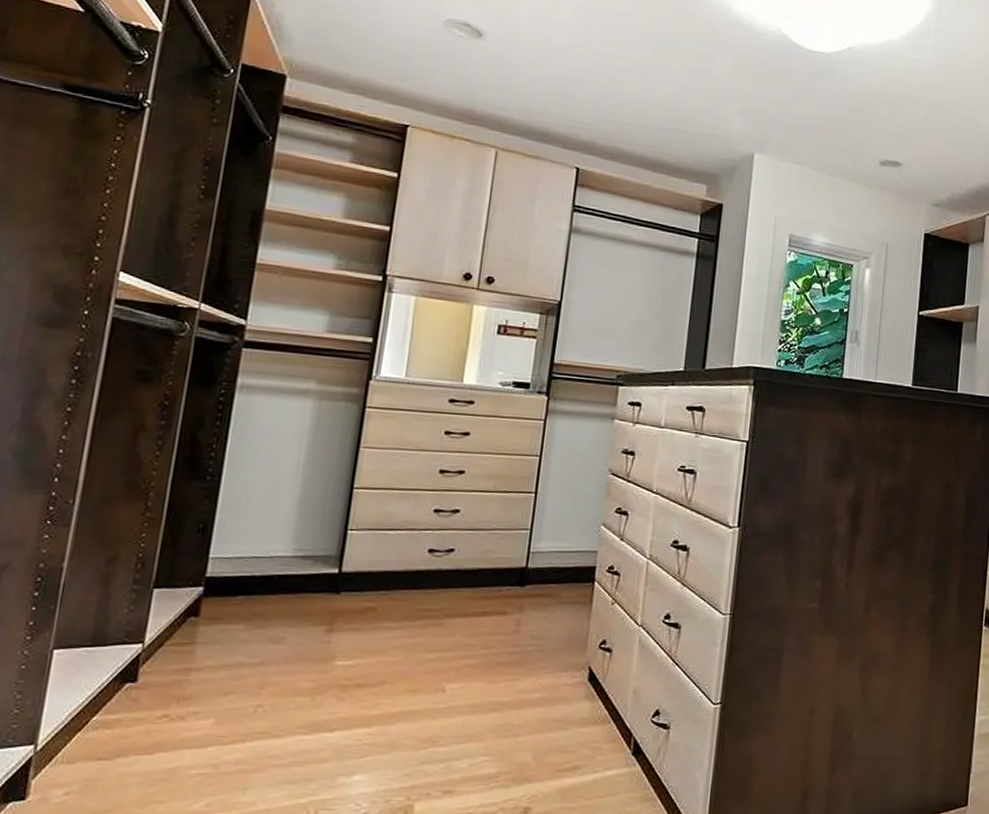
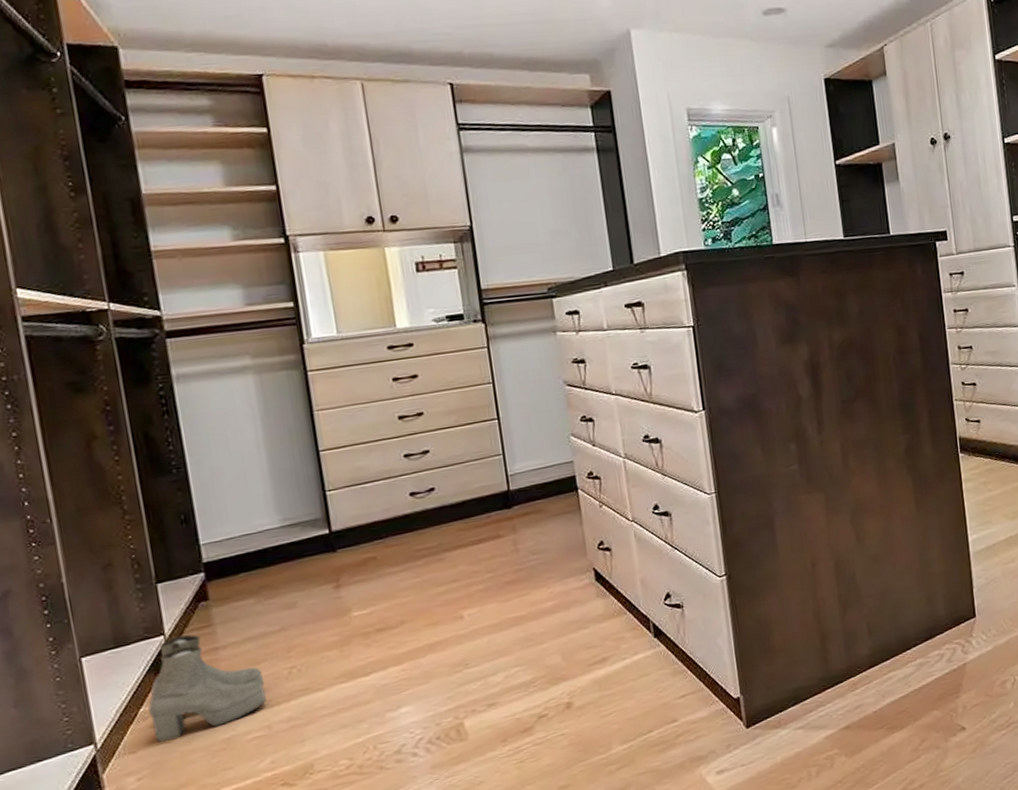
boots: none [98,647,227,758] -> present [148,634,266,743]

